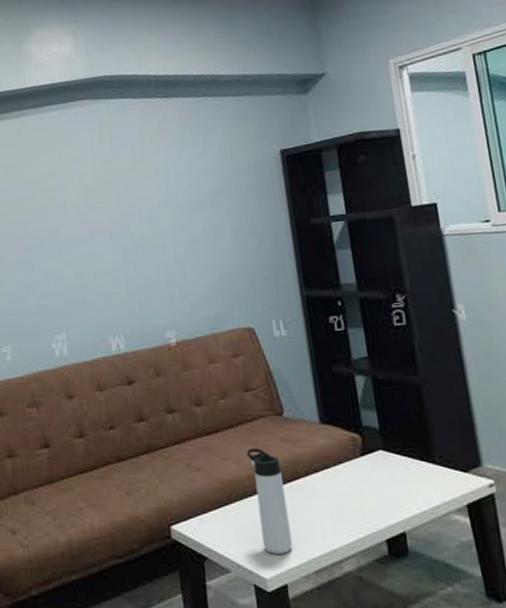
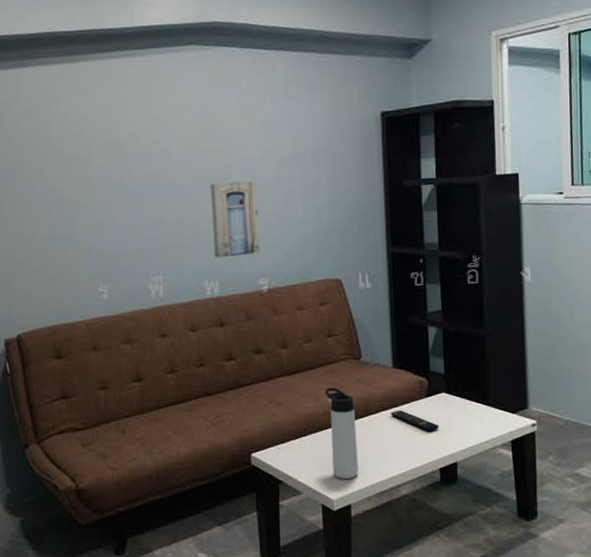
wall art: none [109,230,165,312] -> present [210,181,260,258]
remote control: none [322,471,380,496] -> present [390,410,439,431]

